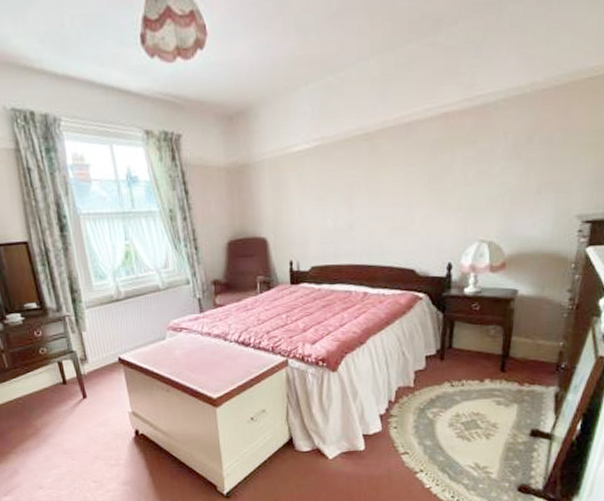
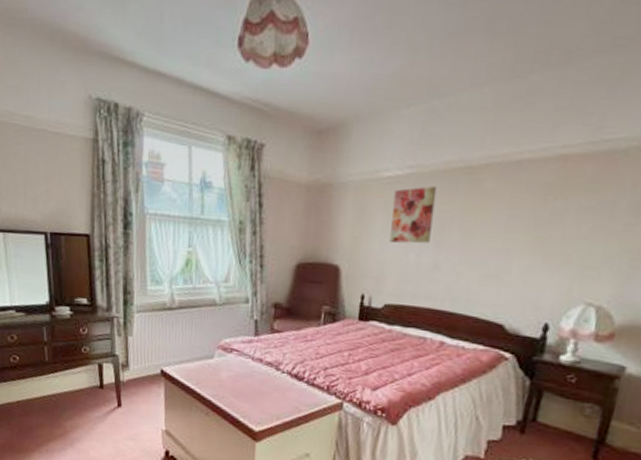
wall art: none [305,155,342,210] -> present [389,186,437,244]

